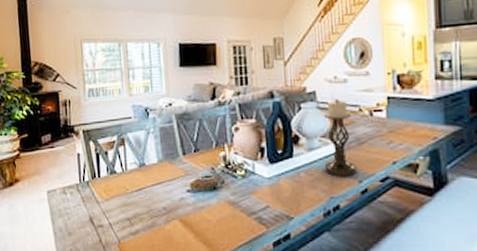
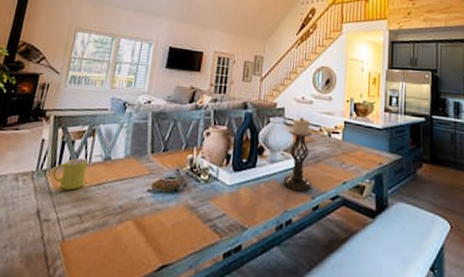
mug: none [95,167,126,198] -> present [52,158,88,191]

